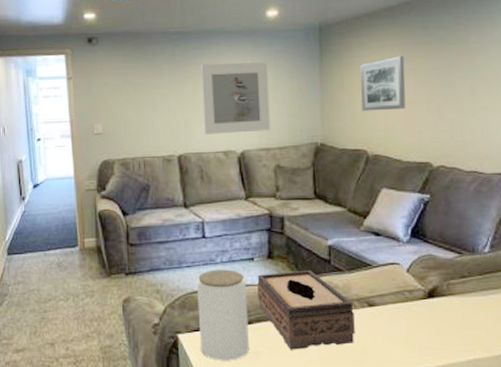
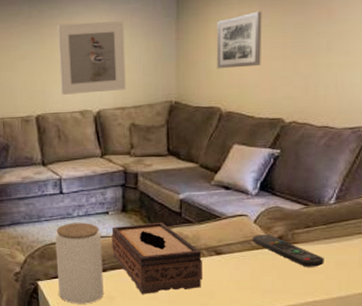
remote control: none [405,284,483,321] -> present [252,234,324,267]

